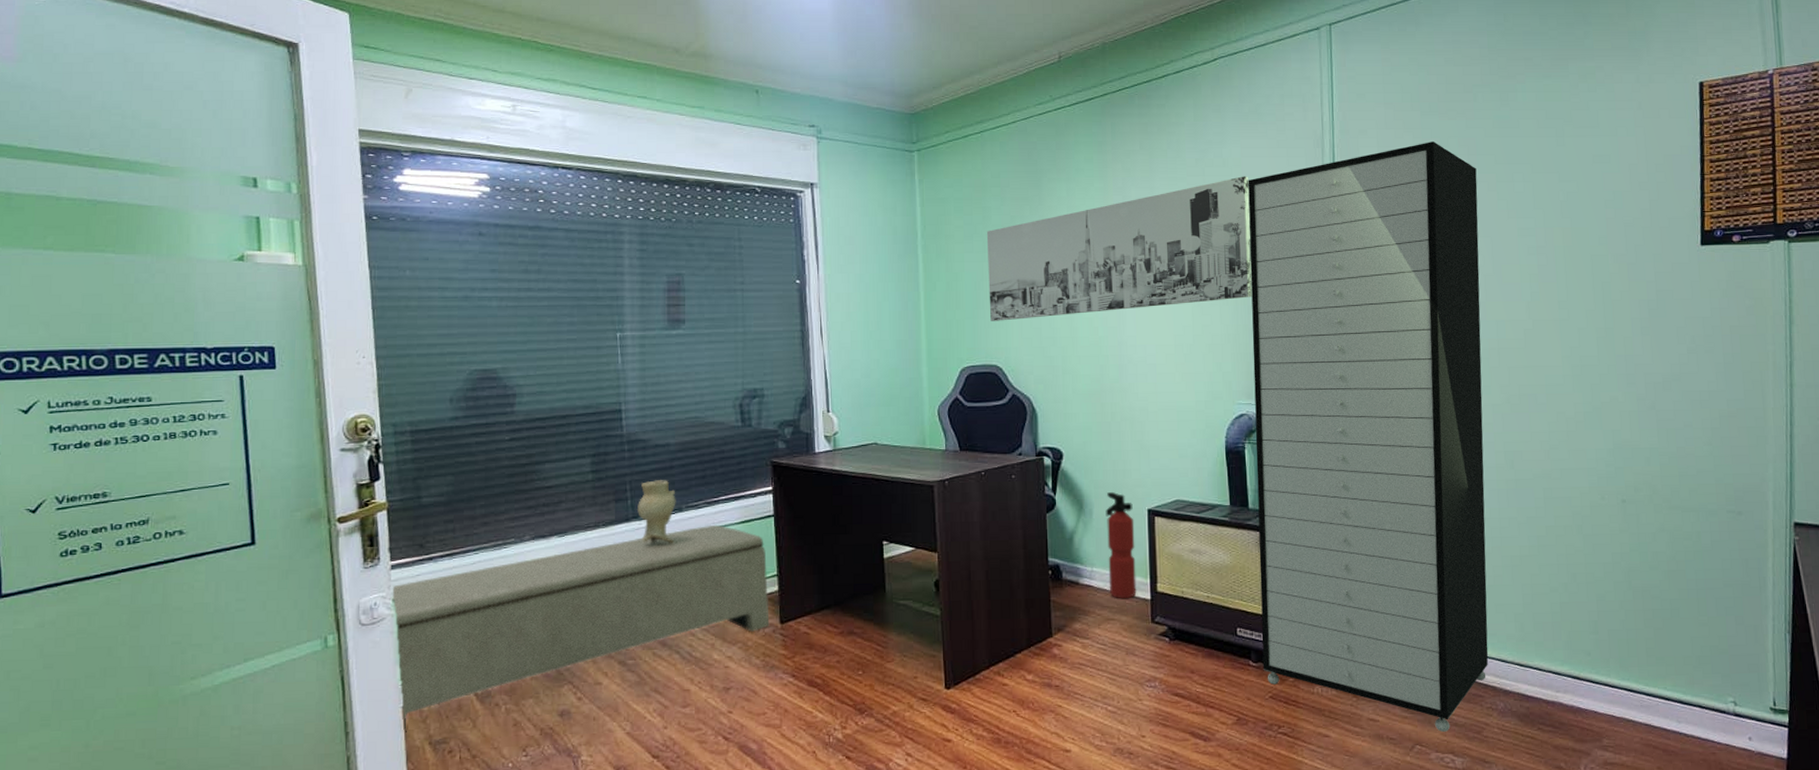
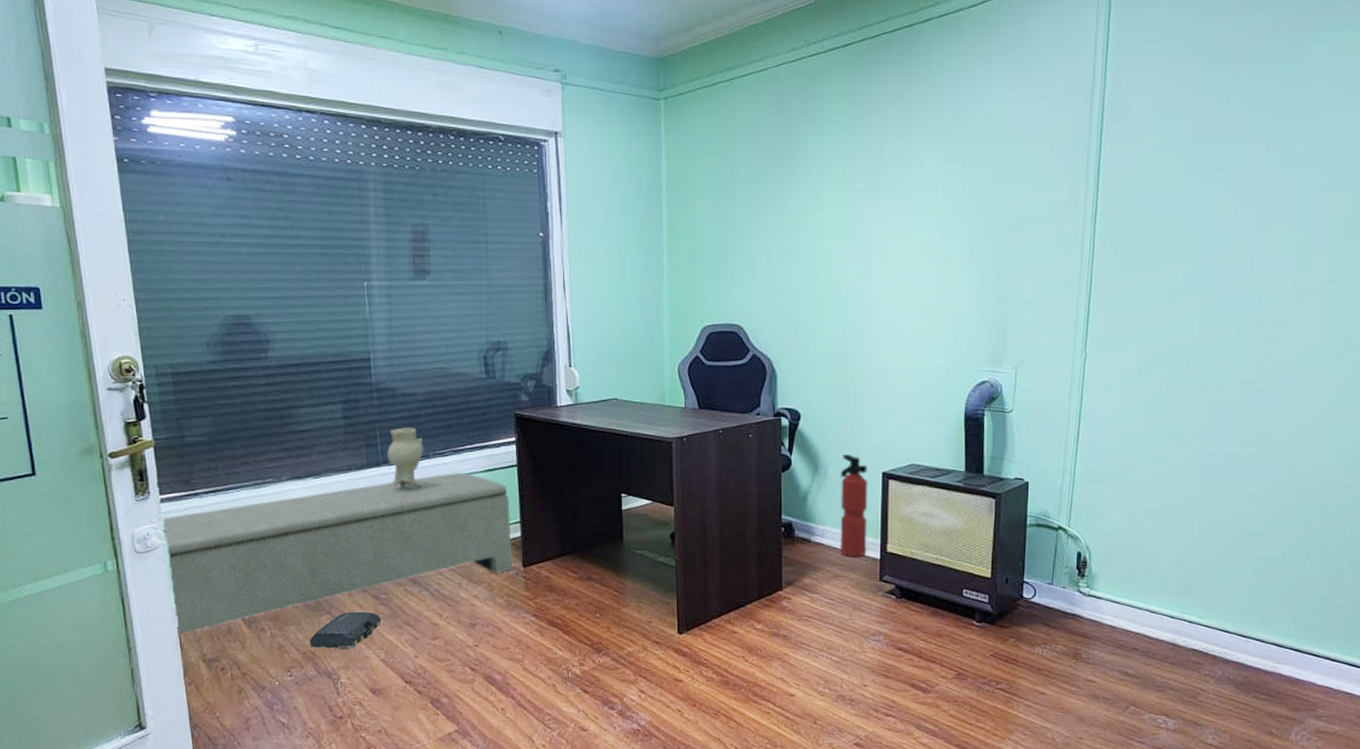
bag: none [549,679,628,723] -> present [310,611,382,649]
wall art: present [986,176,1253,321] -> none [732,132,1010,280]
storage cabinet: present [1248,142,1489,732] -> none [986,97,1257,695]

